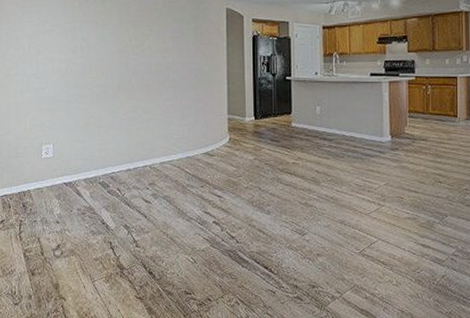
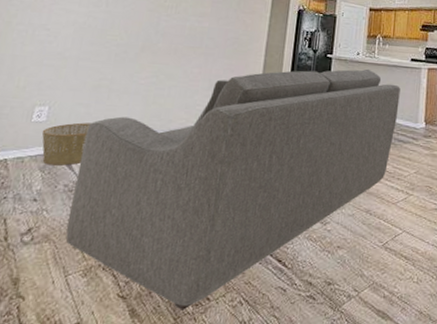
basket: none [51,156,89,193] -> present [41,122,91,166]
sofa: none [85,87,363,309] -> present [65,68,401,310]

